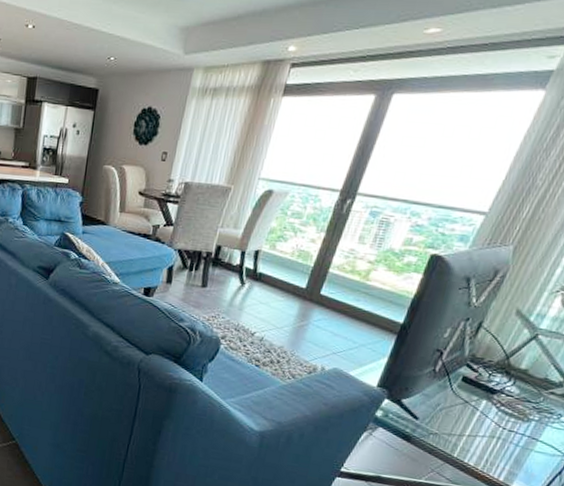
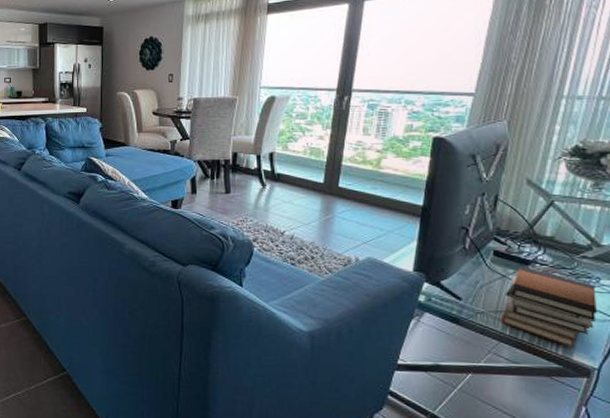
book stack: none [451,395,555,476] -> present [500,267,597,348]

